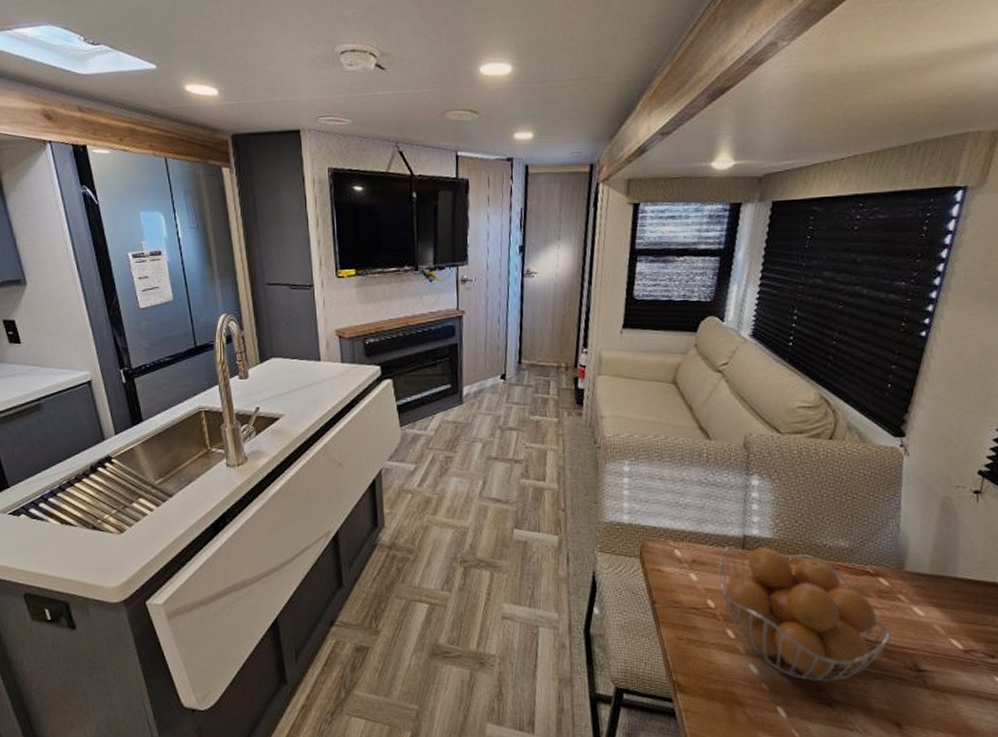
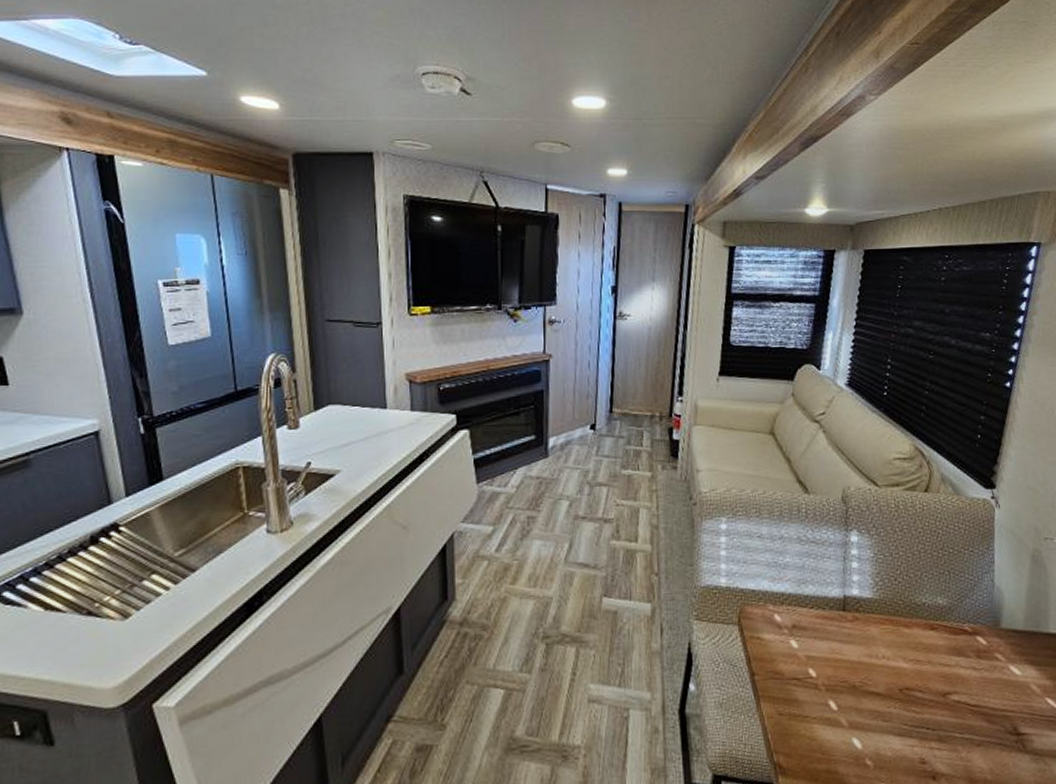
fruit basket: present [717,545,891,682] -> none [818,607,990,753]

